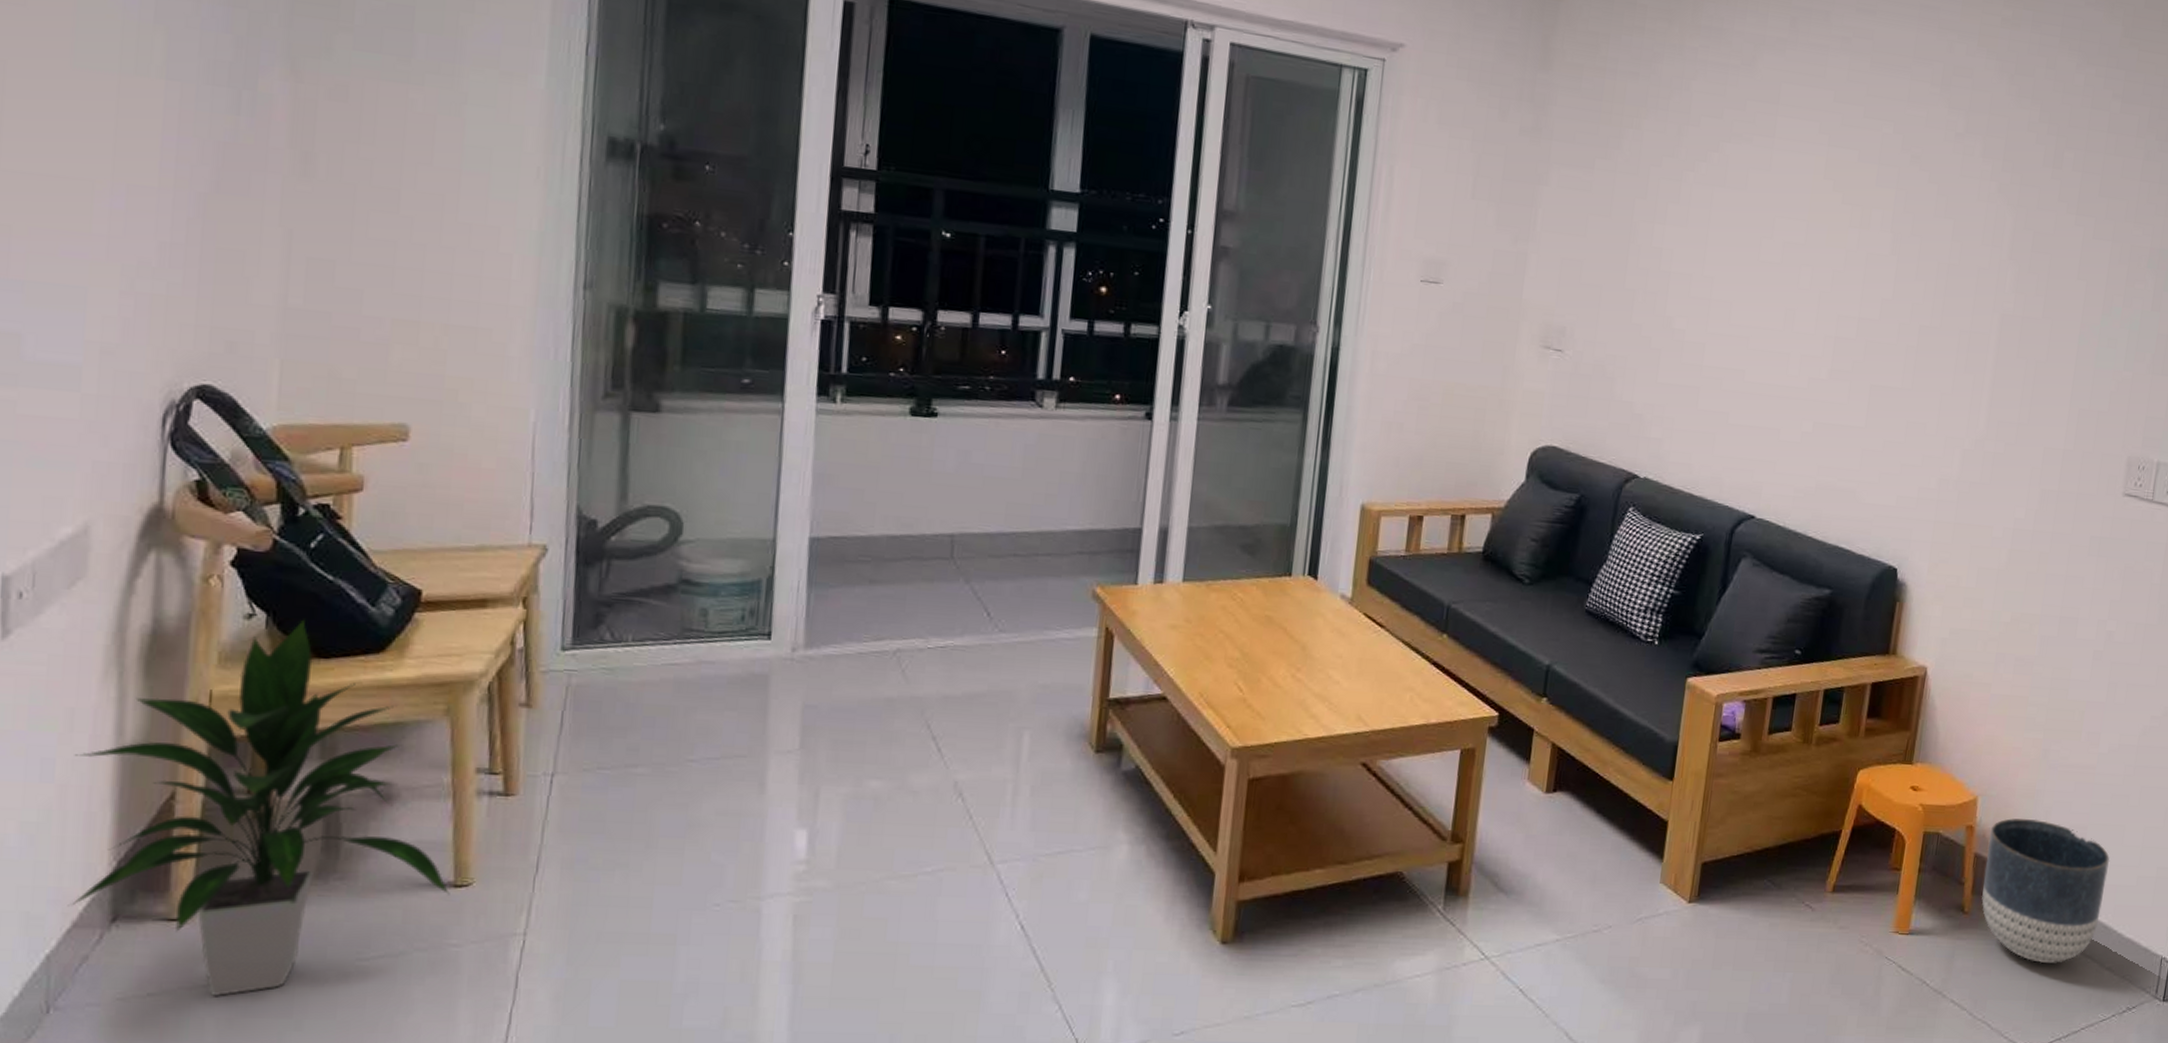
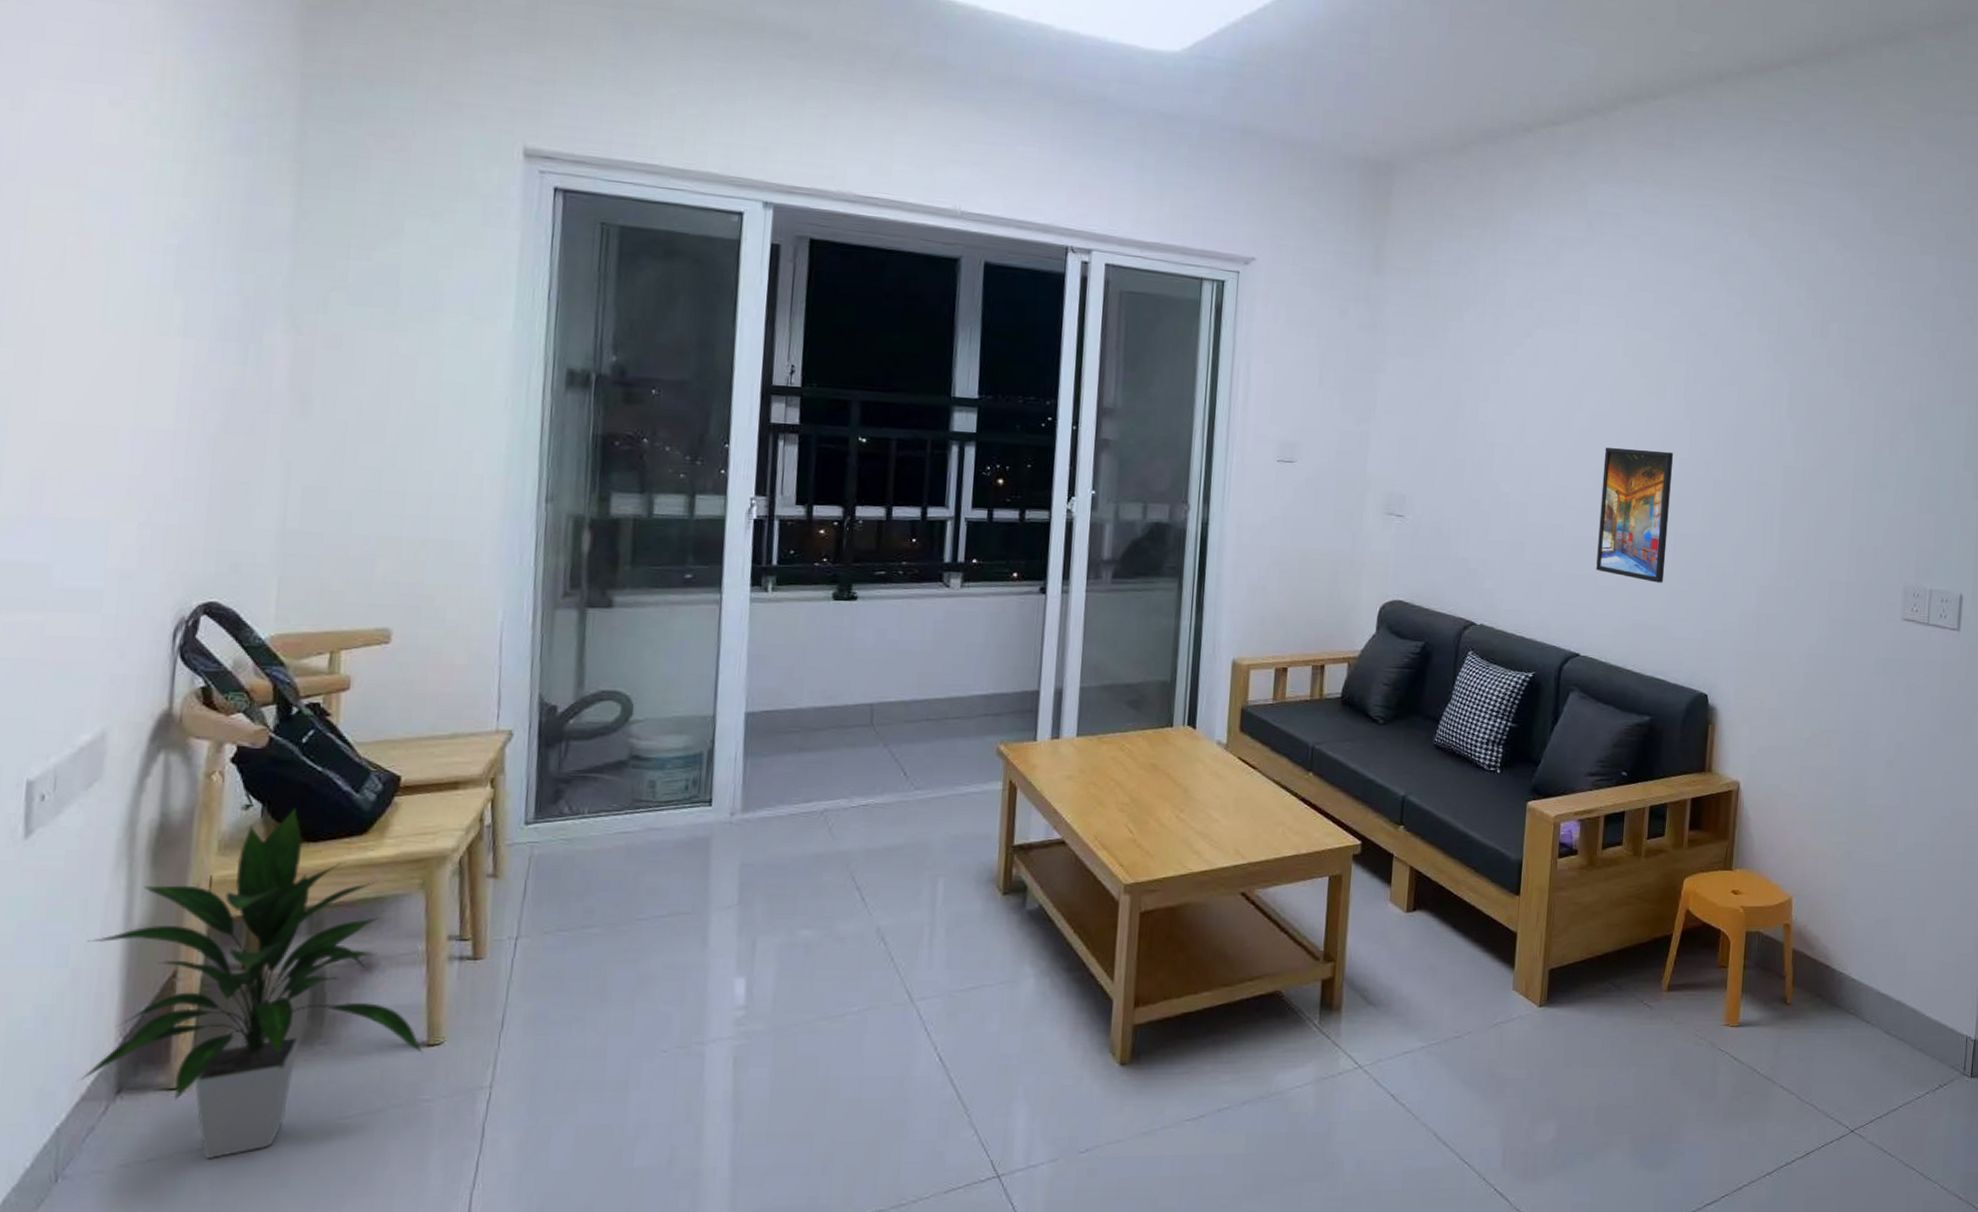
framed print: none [1779,282,1875,441] -> present [1596,447,1674,583]
planter: present [1981,818,2110,964] -> none [1801,915,1914,1048]

